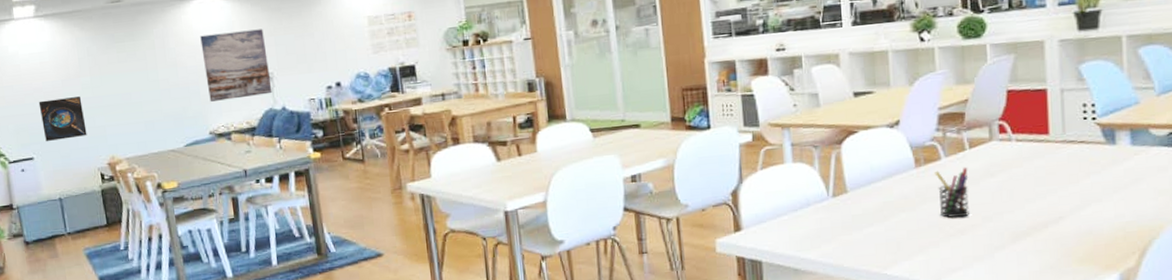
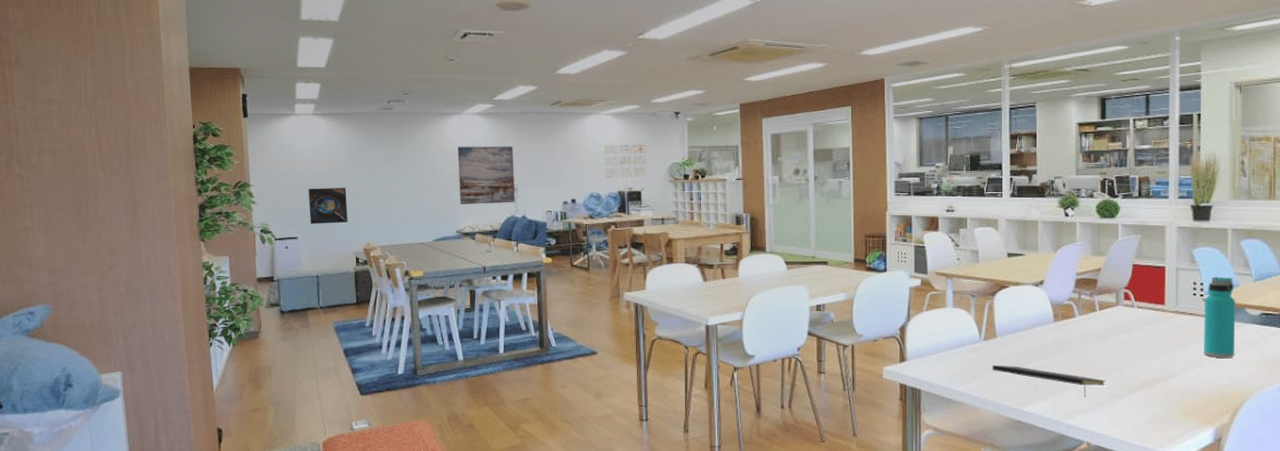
notepad: none [844,223,983,252] -> present [992,364,1106,397]
pen holder: present [934,167,969,218] -> none [1069,325,1097,368]
water bottle: none [1098,94,1140,191] -> present [1204,277,1236,358]

